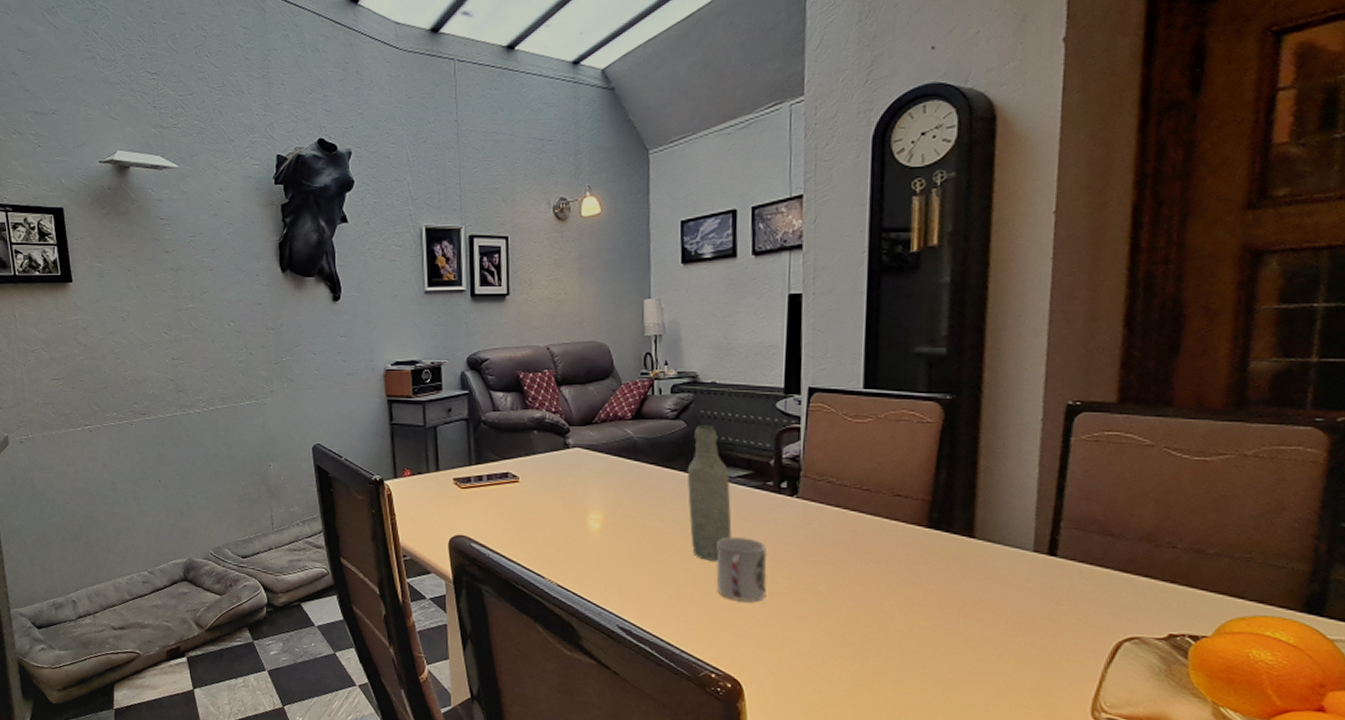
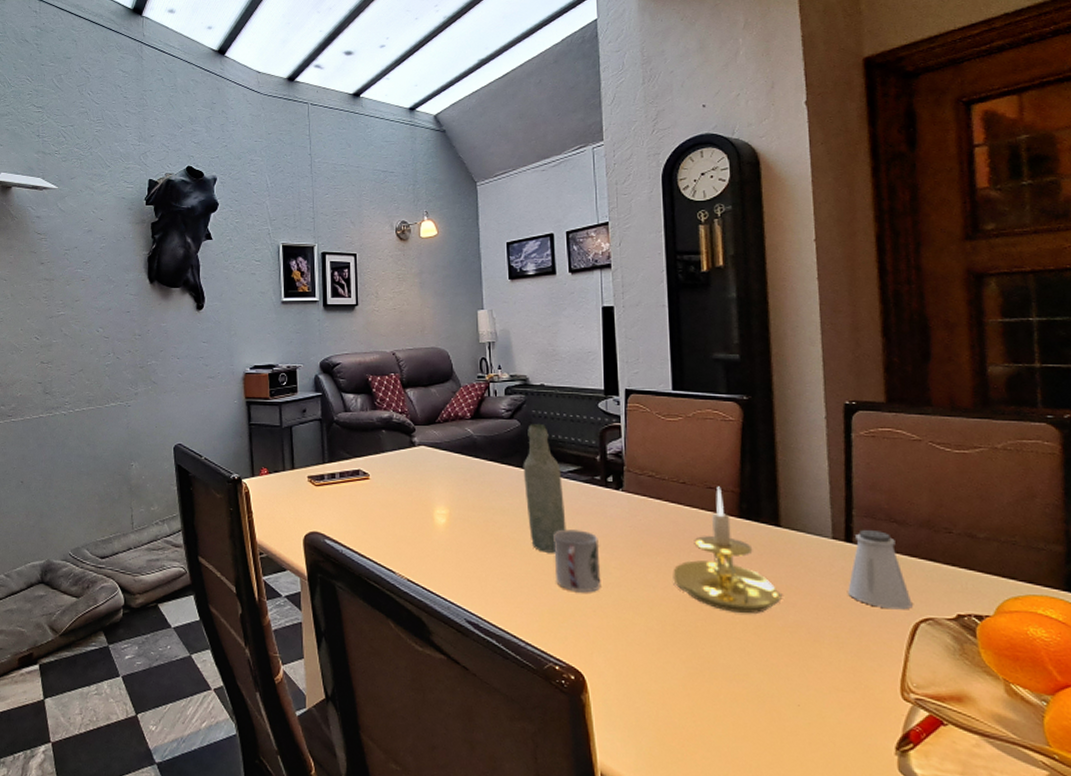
candle holder: none [846,494,969,627] -> present [673,486,783,613]
saltshaker: none [1044,542,1118,628] -> present [848,529,913,610]

